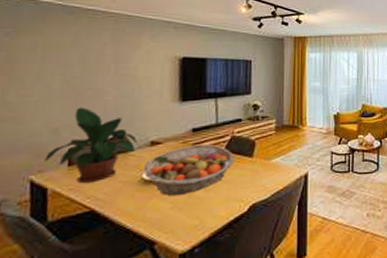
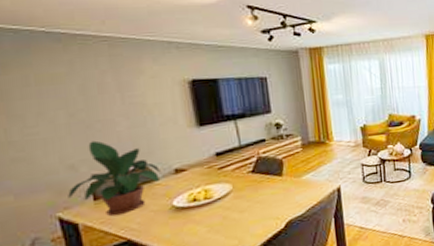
fruit basket: present [144,144,235,196] -> none [173,166,265,220]

